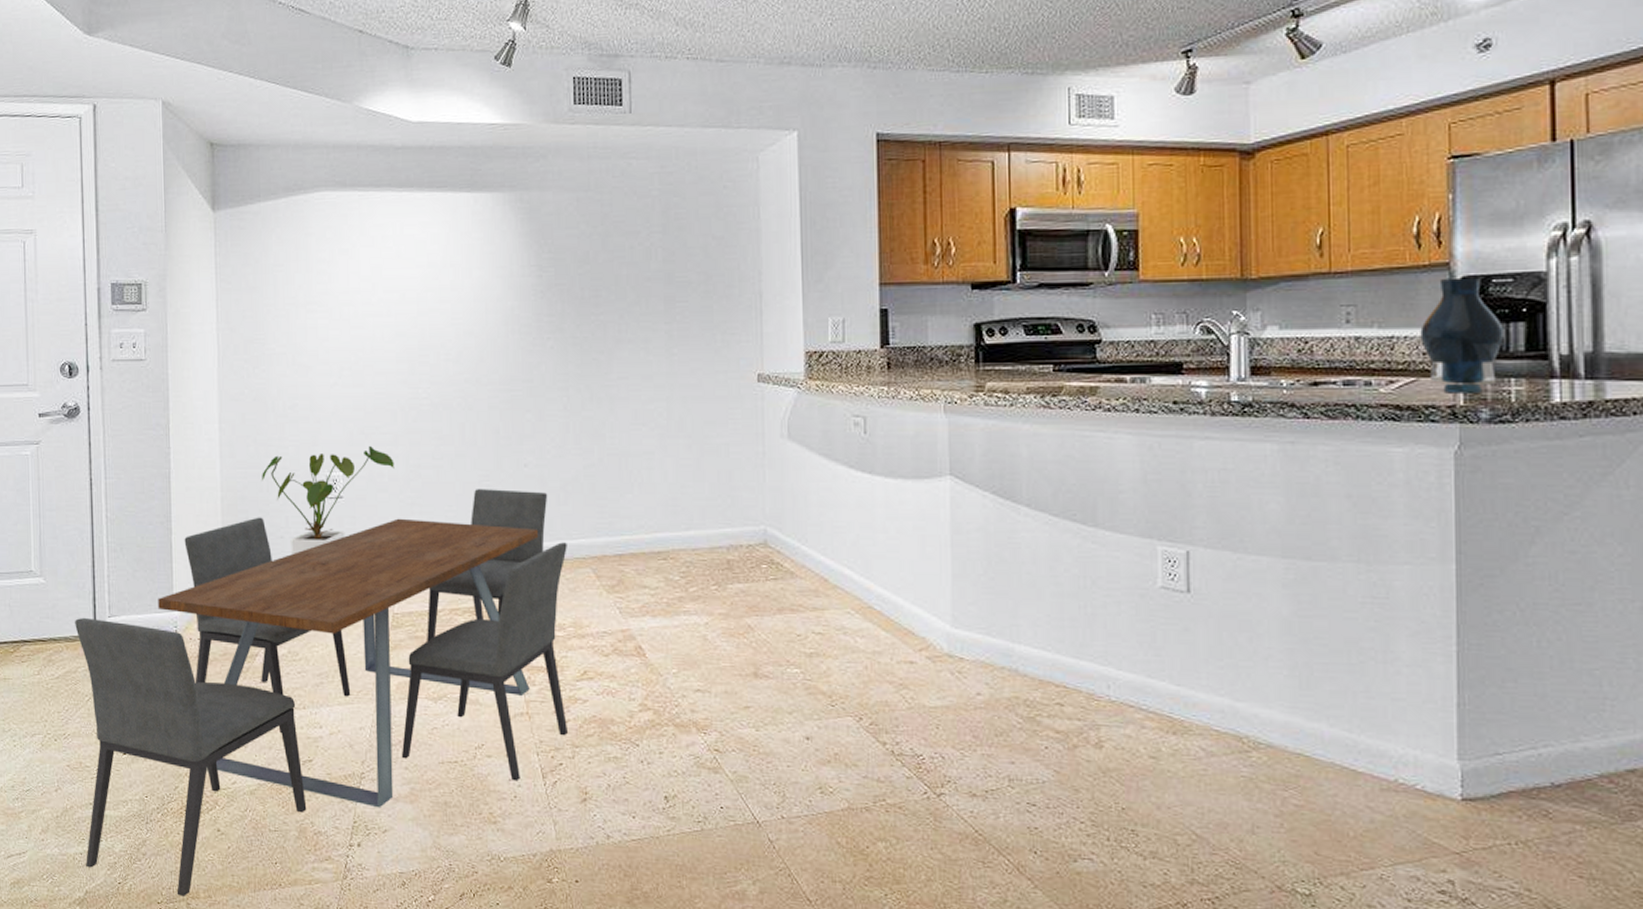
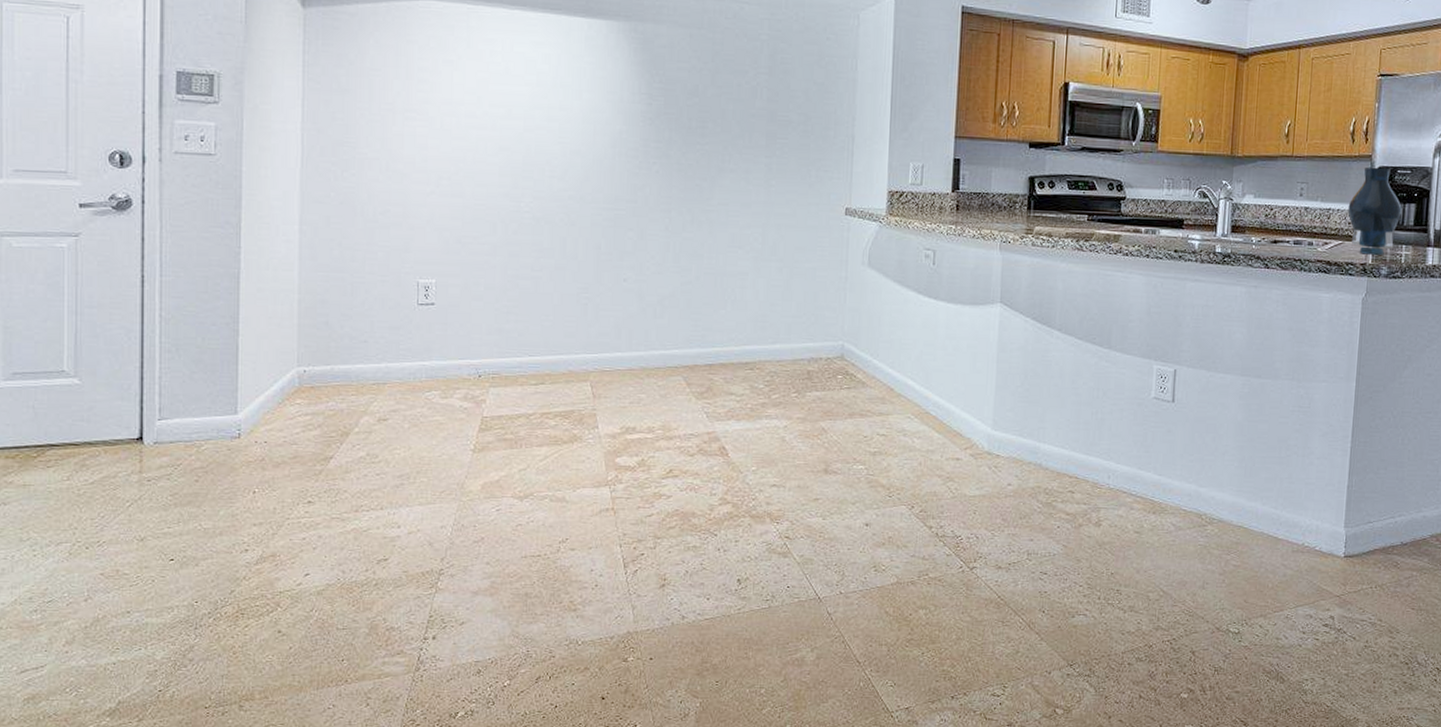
dining set: present [75,489,568,898] -> none [116,301,661,700]
house plant: present [261,446,395,554] -> none [344,256,491,359]

